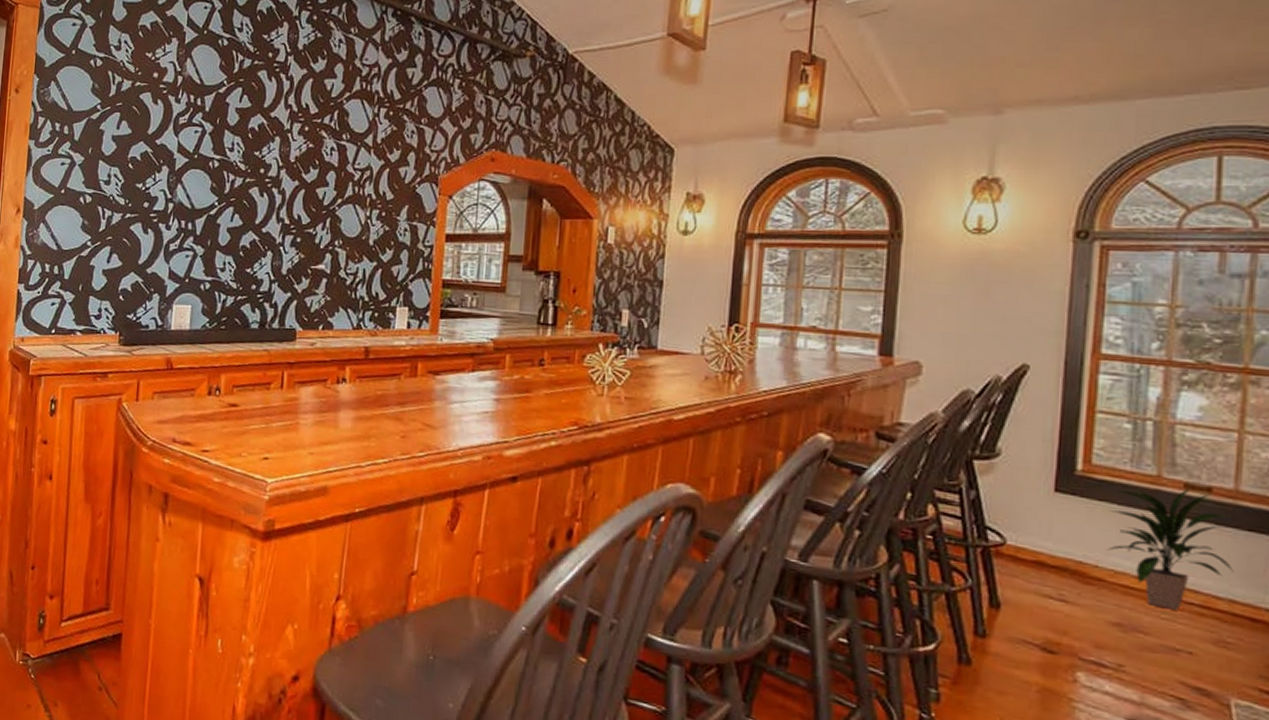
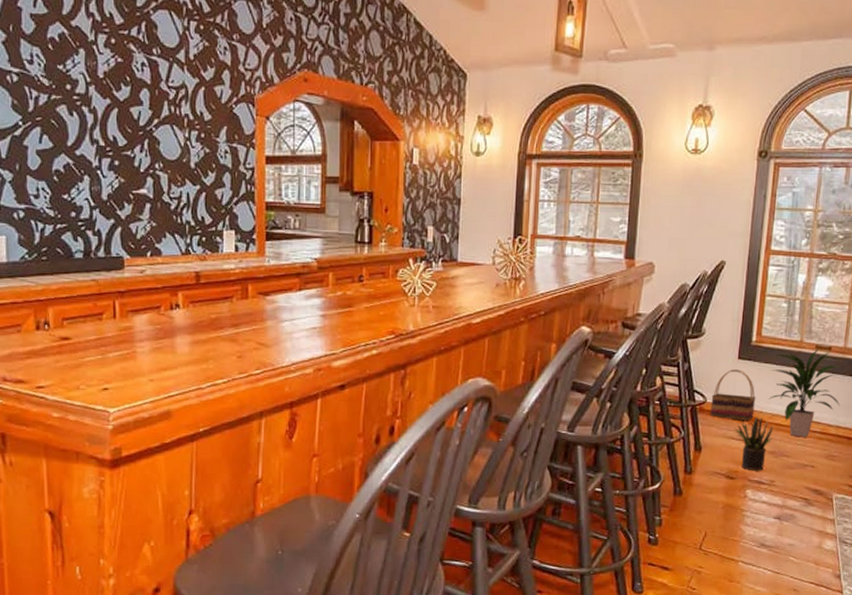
basket: none [1012,504,1087,577] -> present [710,369,757,421]
potted plant: none [1052,572,1117,649] -> present [734,417,773,471]

